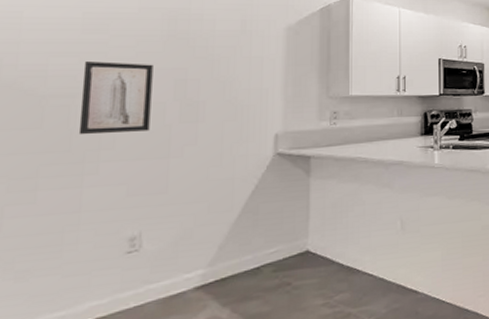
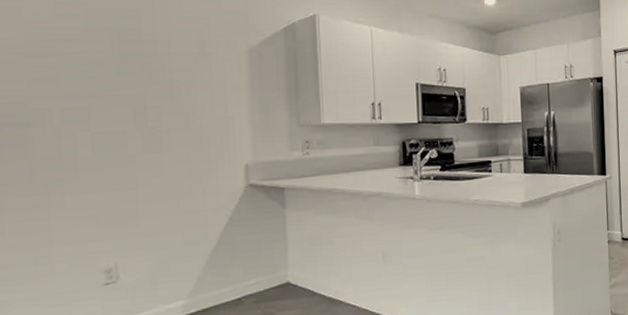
wall art: present [78,61,154,135] -> none [33,87,113,166]

